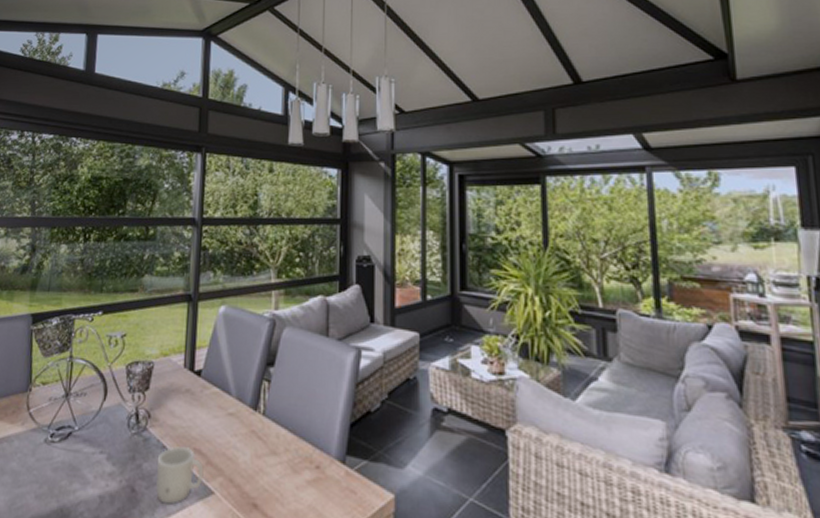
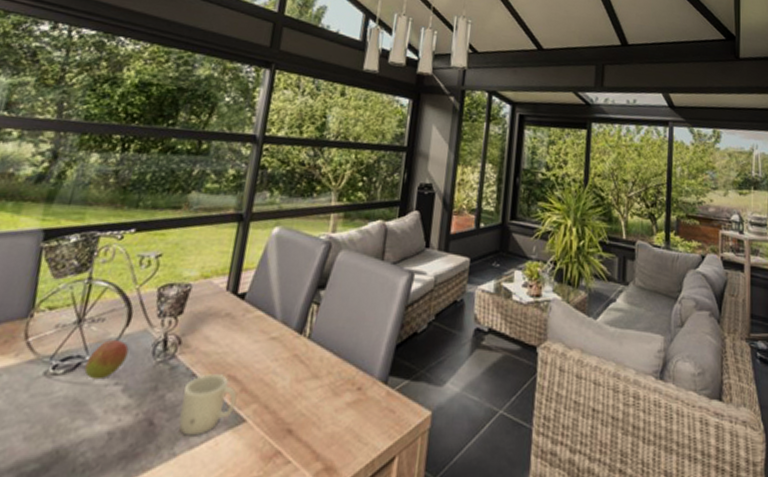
fruit: none [75,411,108,448] -> present [84,339,129,380]

